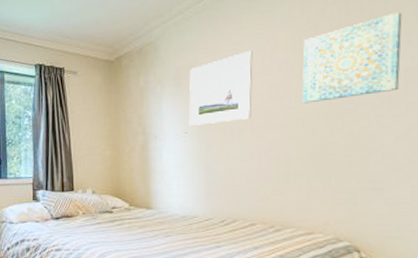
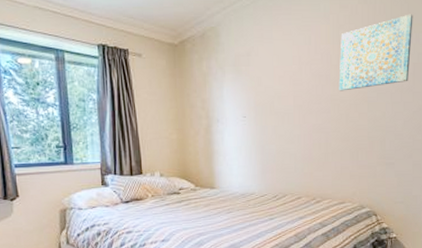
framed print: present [189,51,253,126] -> none [247,42,301,110]

